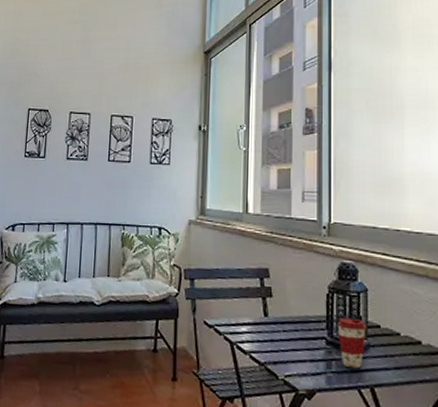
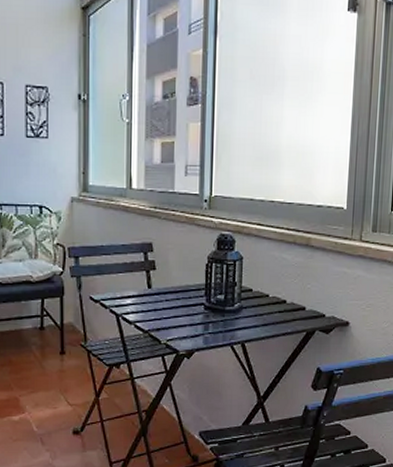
coffee cup: present [337,317,367,369] -> none [215,284,240,328]

